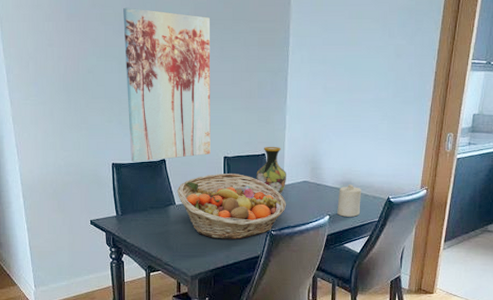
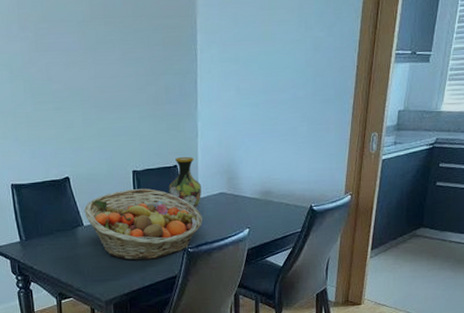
wall art: present [123,7,211,162] -> none [10,7,118,182]
candle: present [337,185,361,217] -> none [257,194,282,229]

